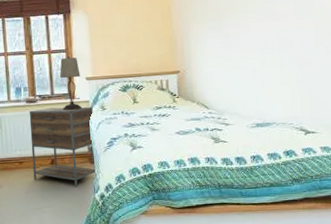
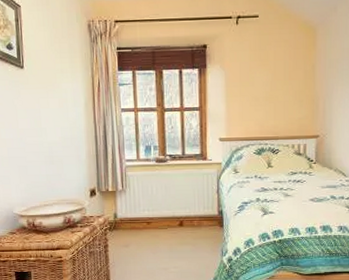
nightstand: present [29,107,95,187] -> none [158,168,225,250]
table lamp: present [60,57,82,110] -> none [192,115,214,172]

